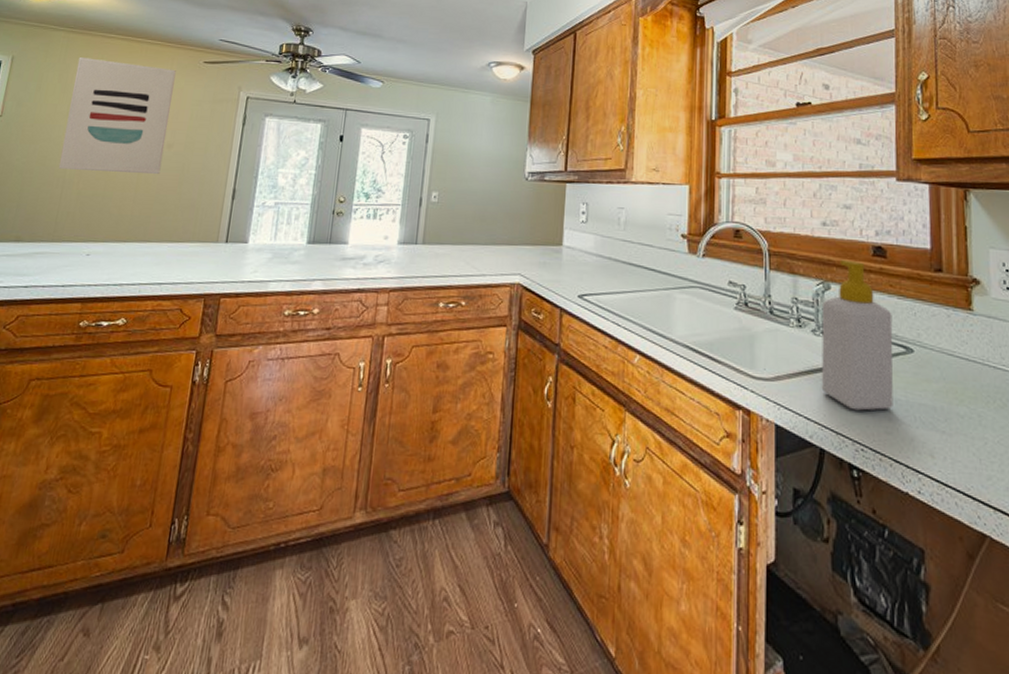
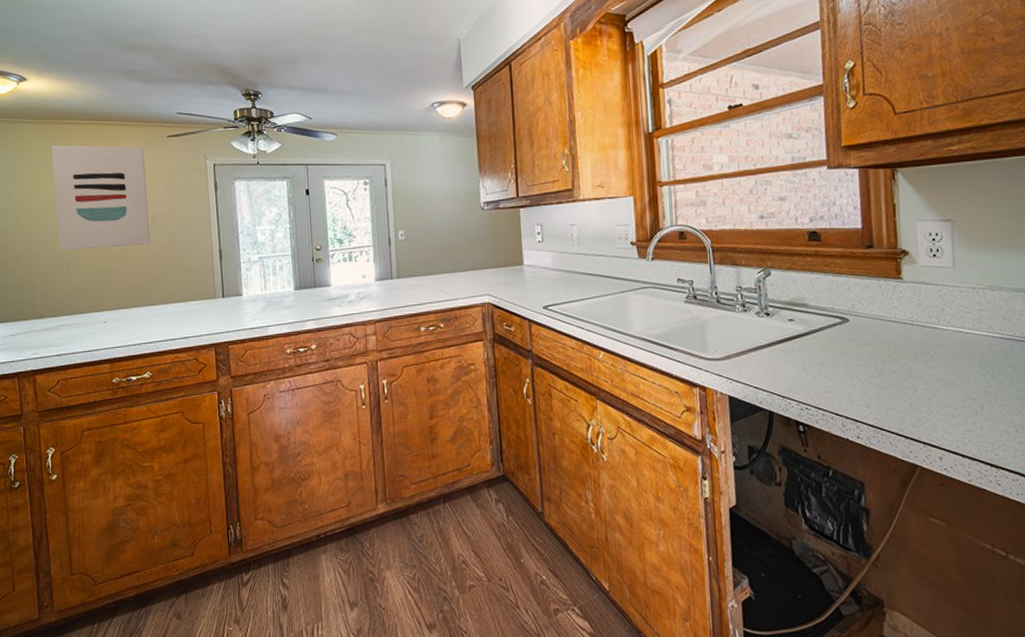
soap bottle: present [822,259,893,411] -> none [763,247,833,377]

